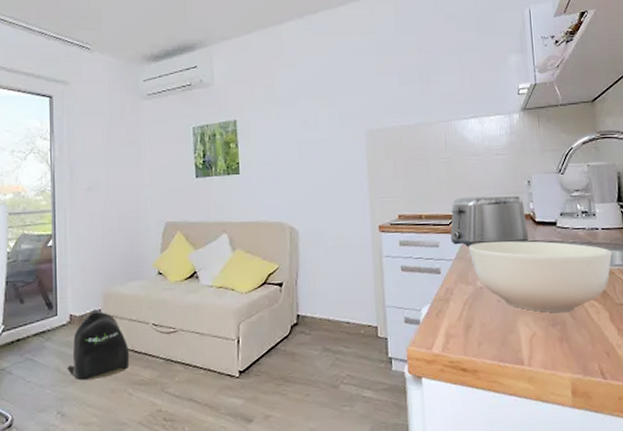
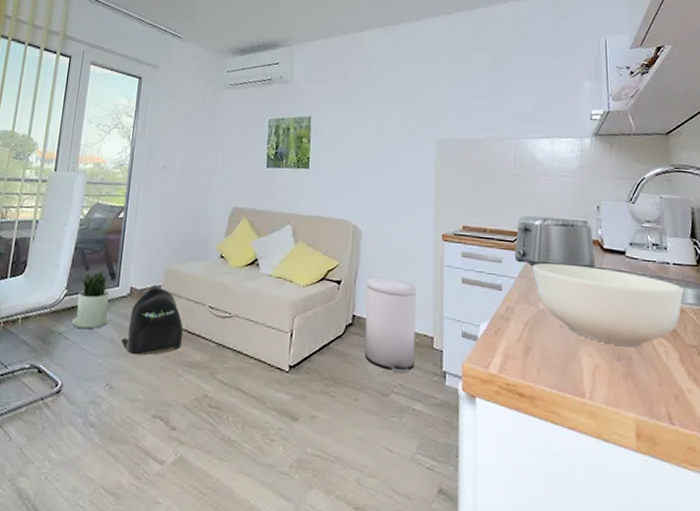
planter: none [13,299,53,362] -> present [71,268,110,329]
pedal bin: none [307,275,361,364] -> present [365,277,416,373]

